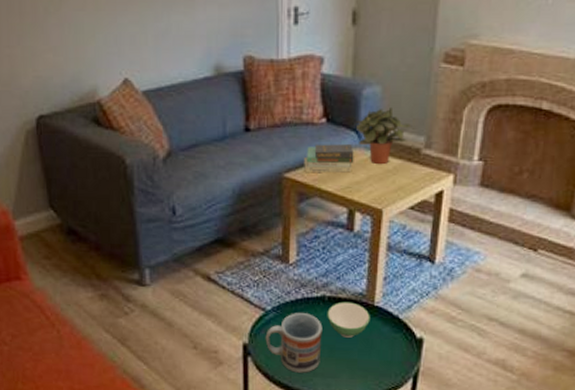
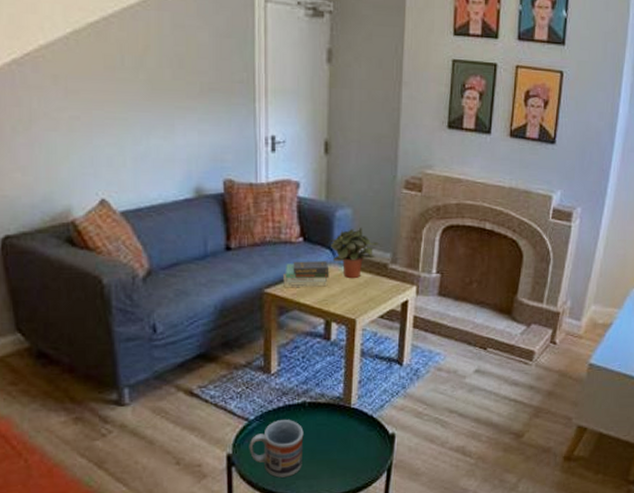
bowl: present [327,301,370,339] -> none [308,406,347,441]

